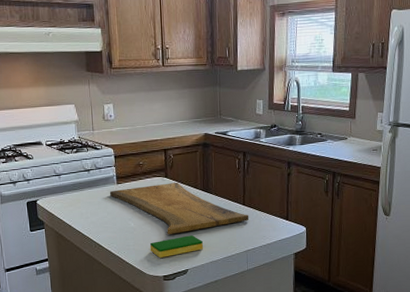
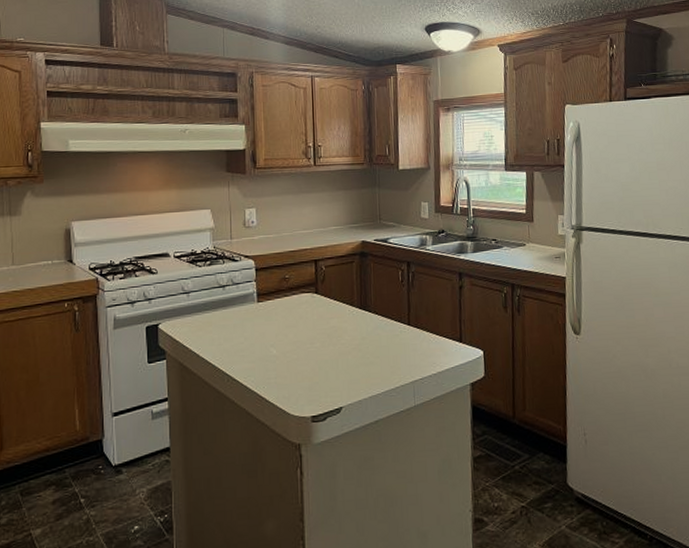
cutting board: present [110,182,249,234] -> none [249,298,416,363]
dish sponge: present [149,235,204,258] -> none [295,364,361,393]

